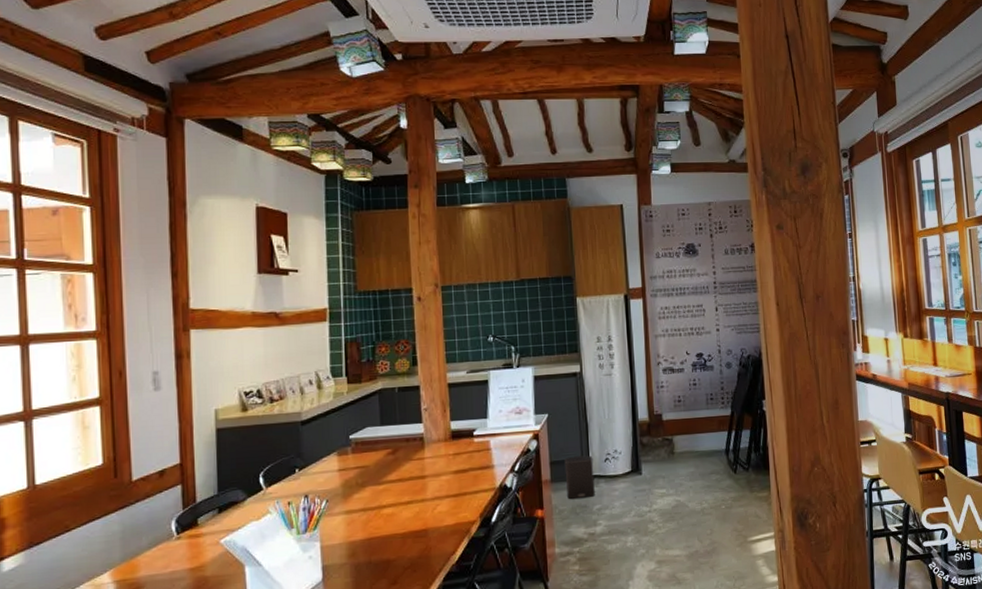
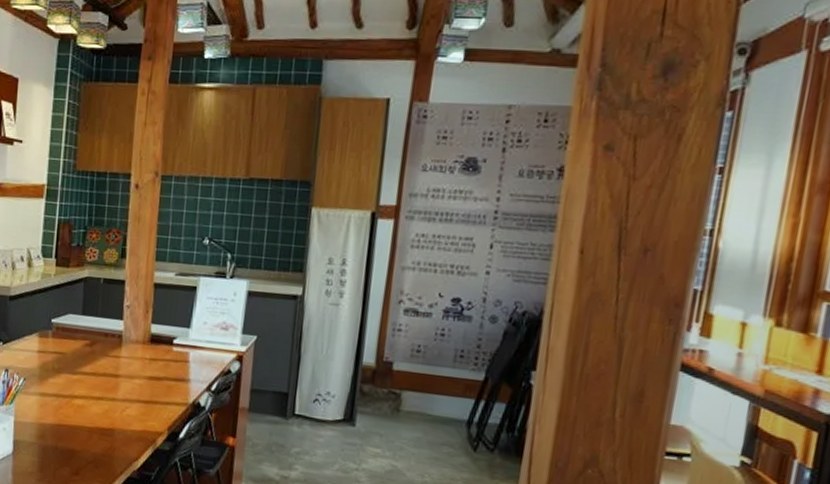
pedal bin: present [564,455,595,499] -> none [264,388,301,438]

